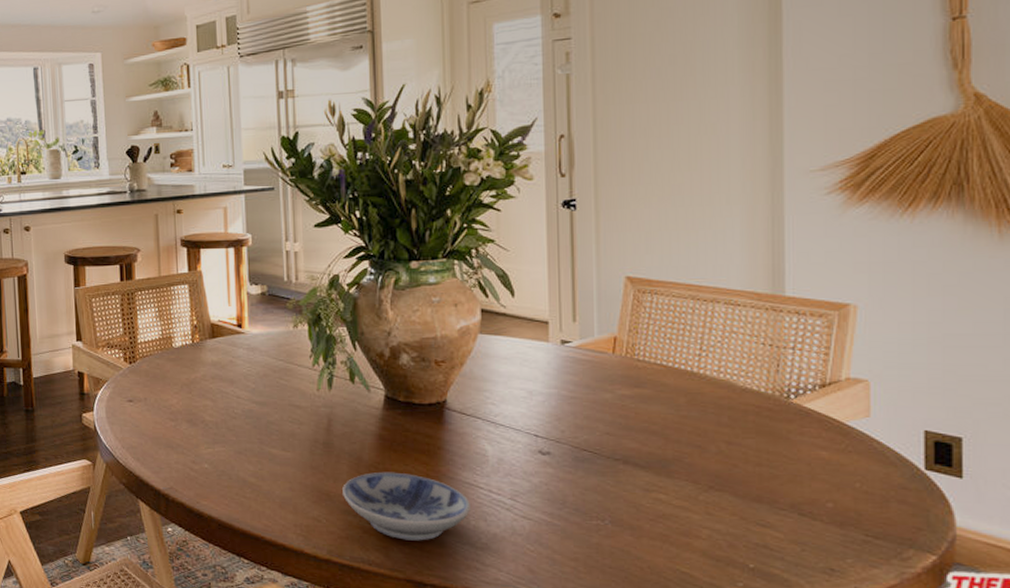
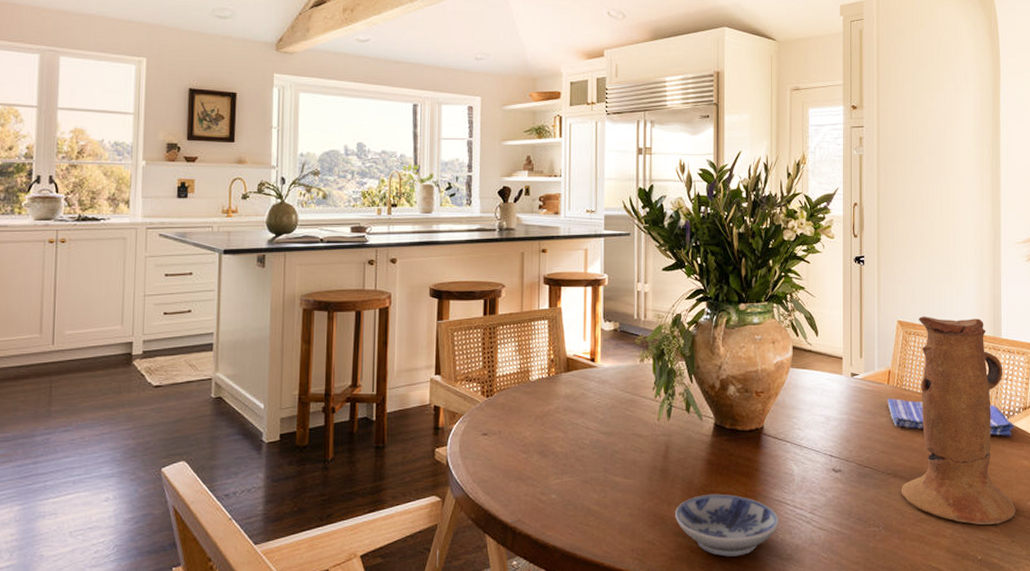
dish towel: none [613,371,807,421] -> present [887,398,1015,437]
ceramic pitcher: none [634,270,808,528] -> present [901,316,1016,525]

